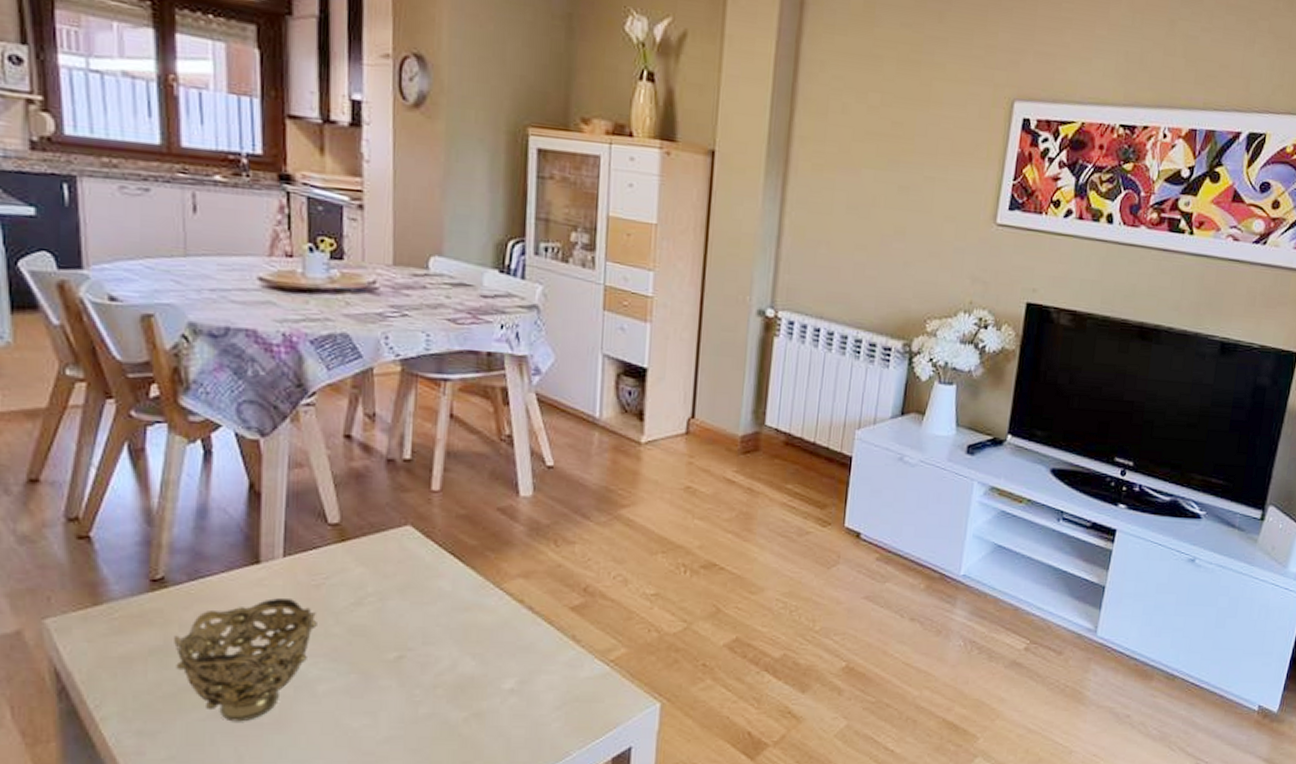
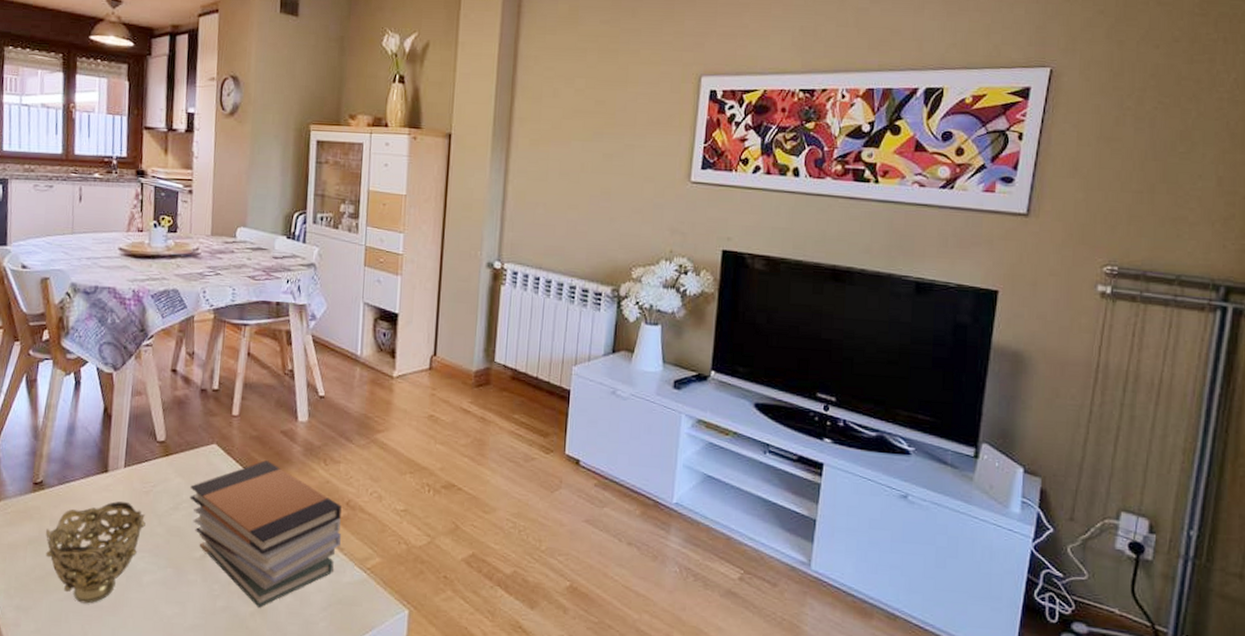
book stack: none [377,543,578,712] -> present [189,460,342,608]

